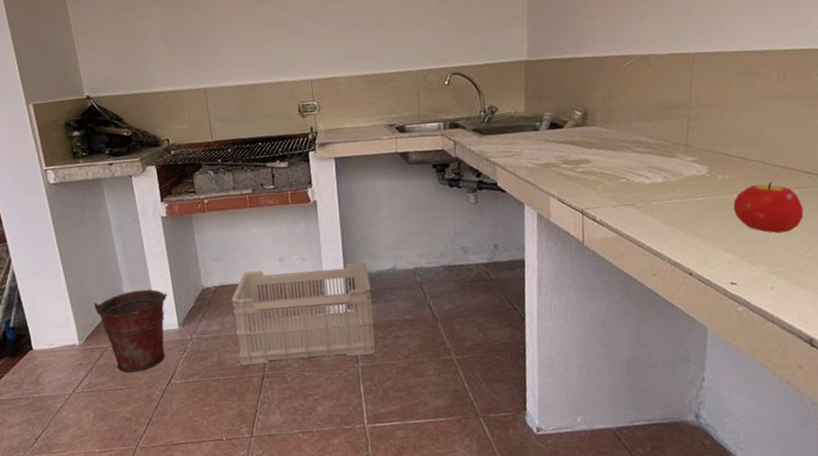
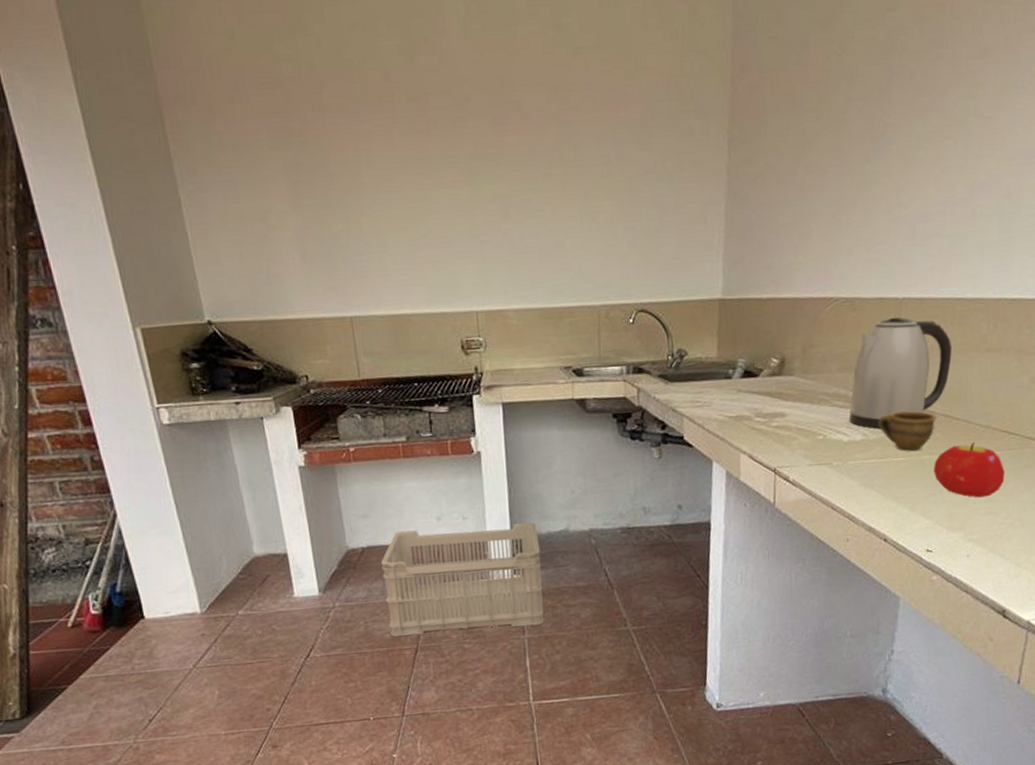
bucket: present [94,289,168,373] -> none [218,550,307,645]
kettle: none [649,70,745,172] -> present [849,317,952,429]
cup: none [678,154,733,191] -> present [878,411,936,451]

